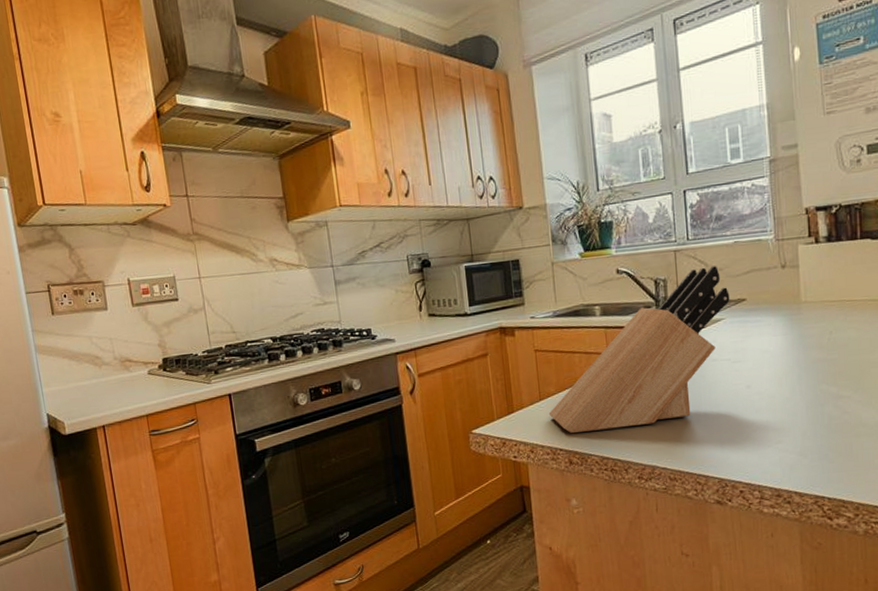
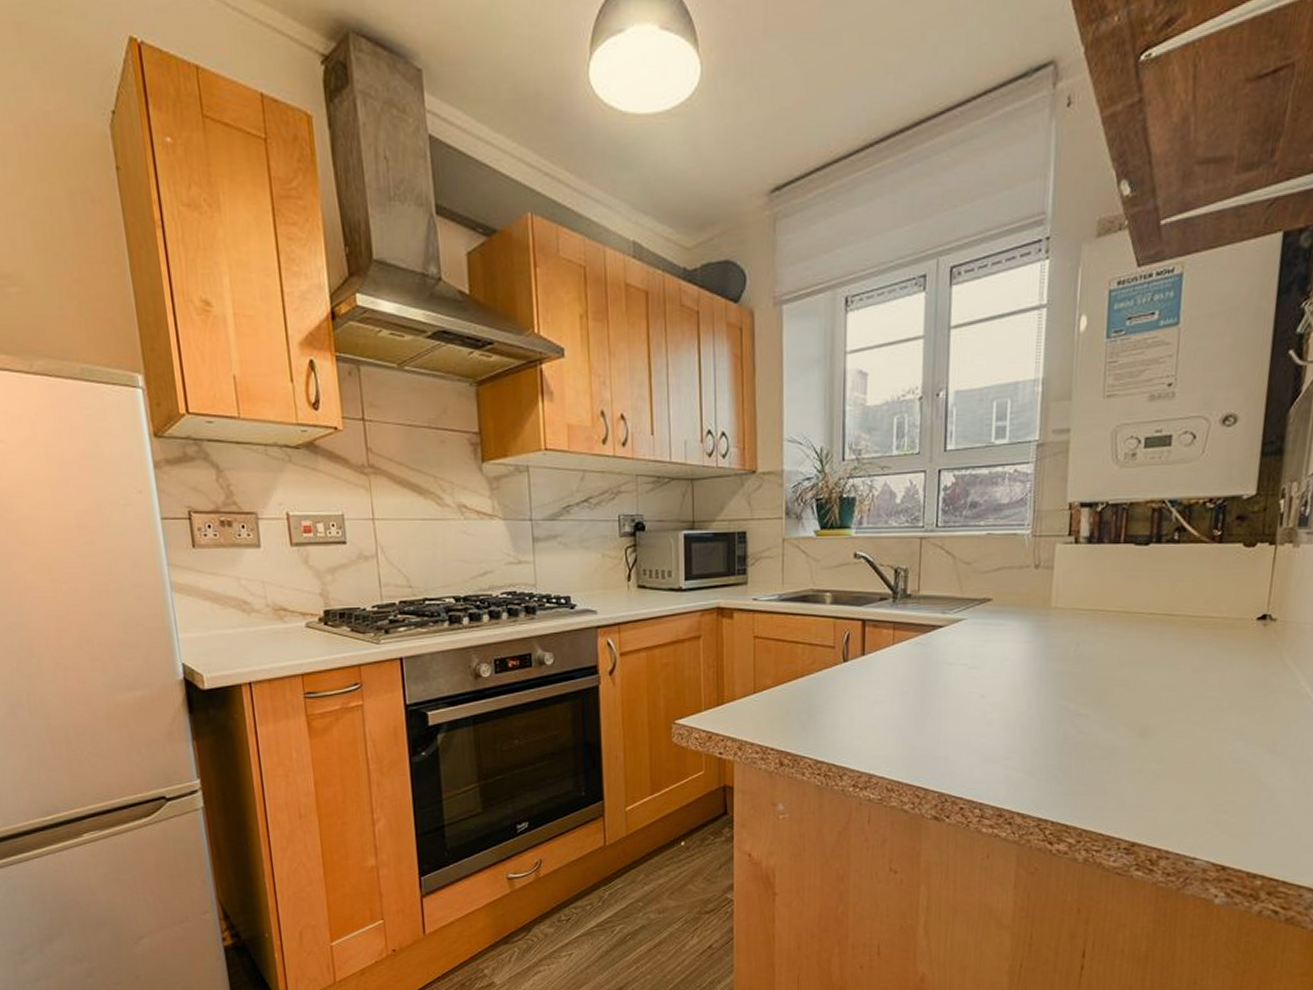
knife block: present [548,266,730,434] -> none [762,559,975,733]

